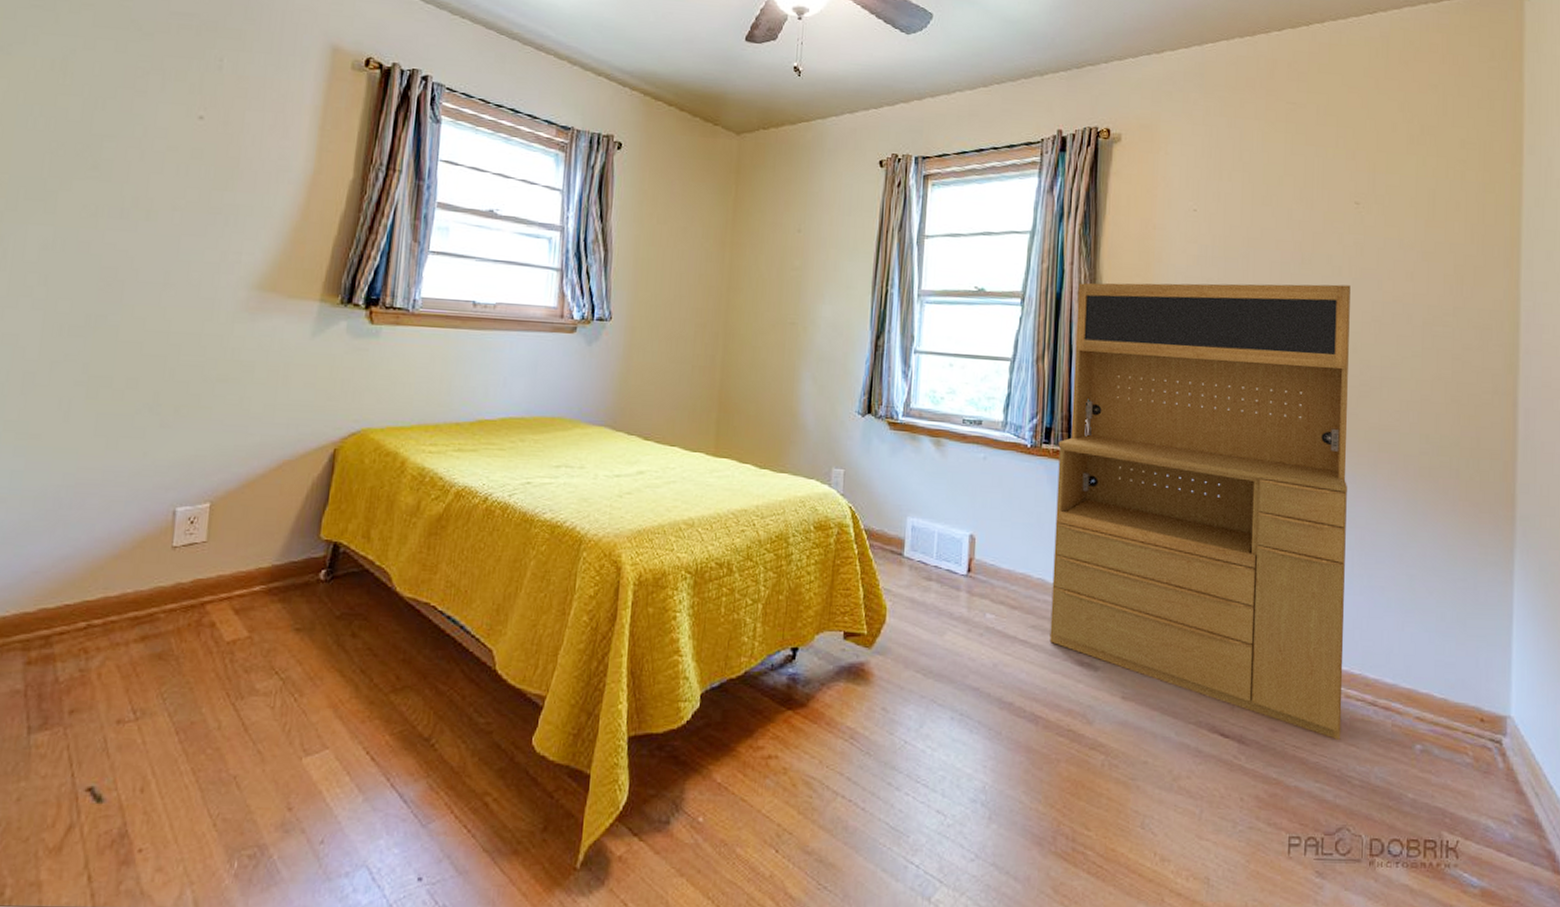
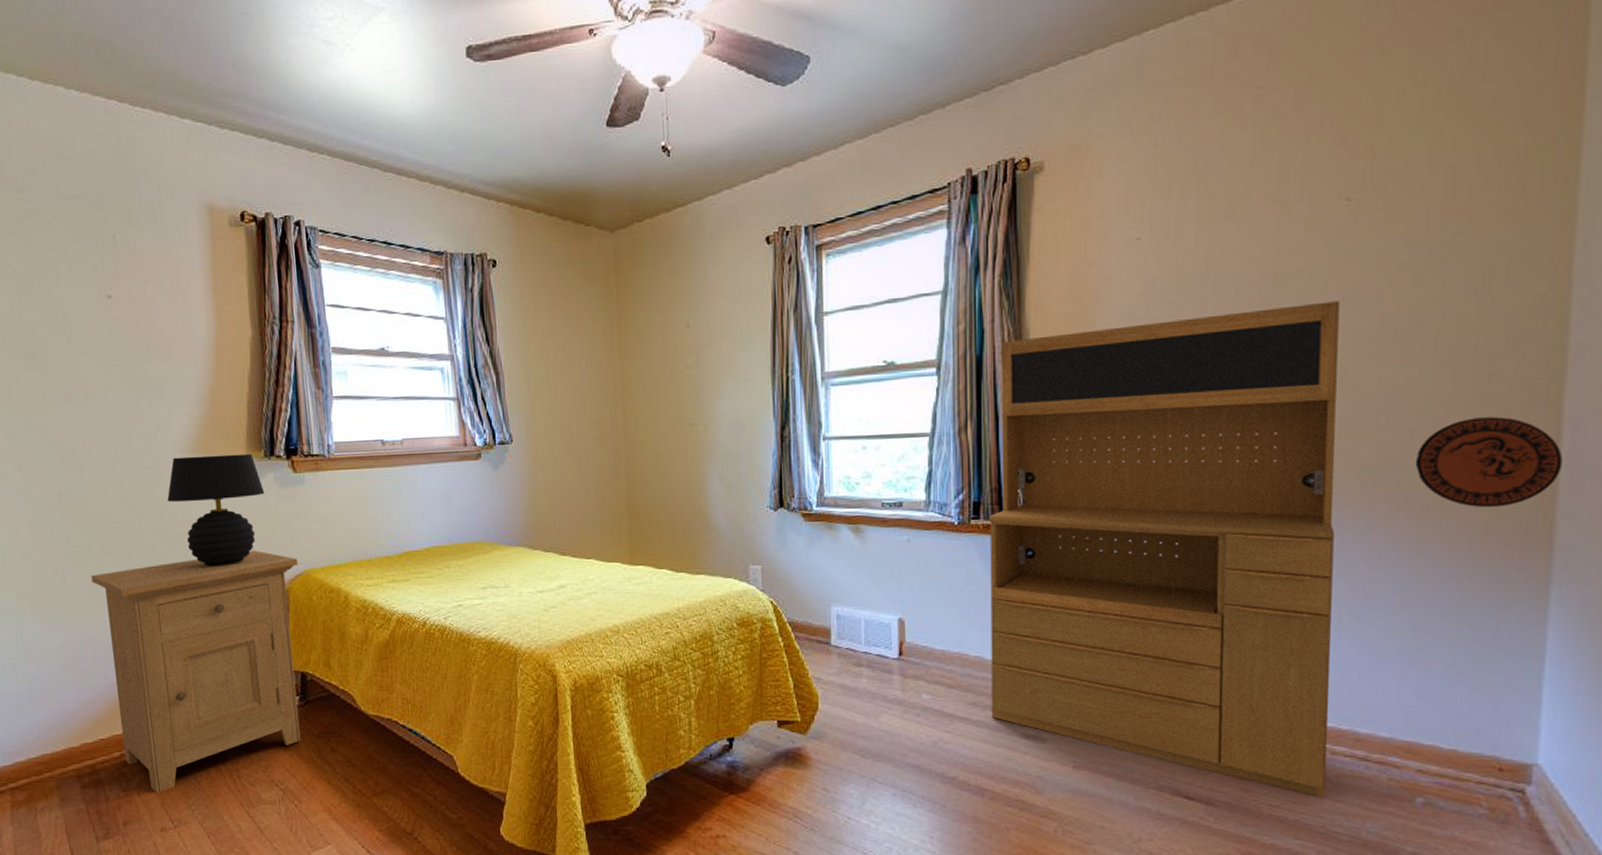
nightstand: none [91,401,356,675] -> present [91,550,301,792]
table lamp: none [217,292,333,416] -> present [167,453,265,567]
decorative plate: none [1409,397,1519,478] -> present [1415,417,1563,508]

